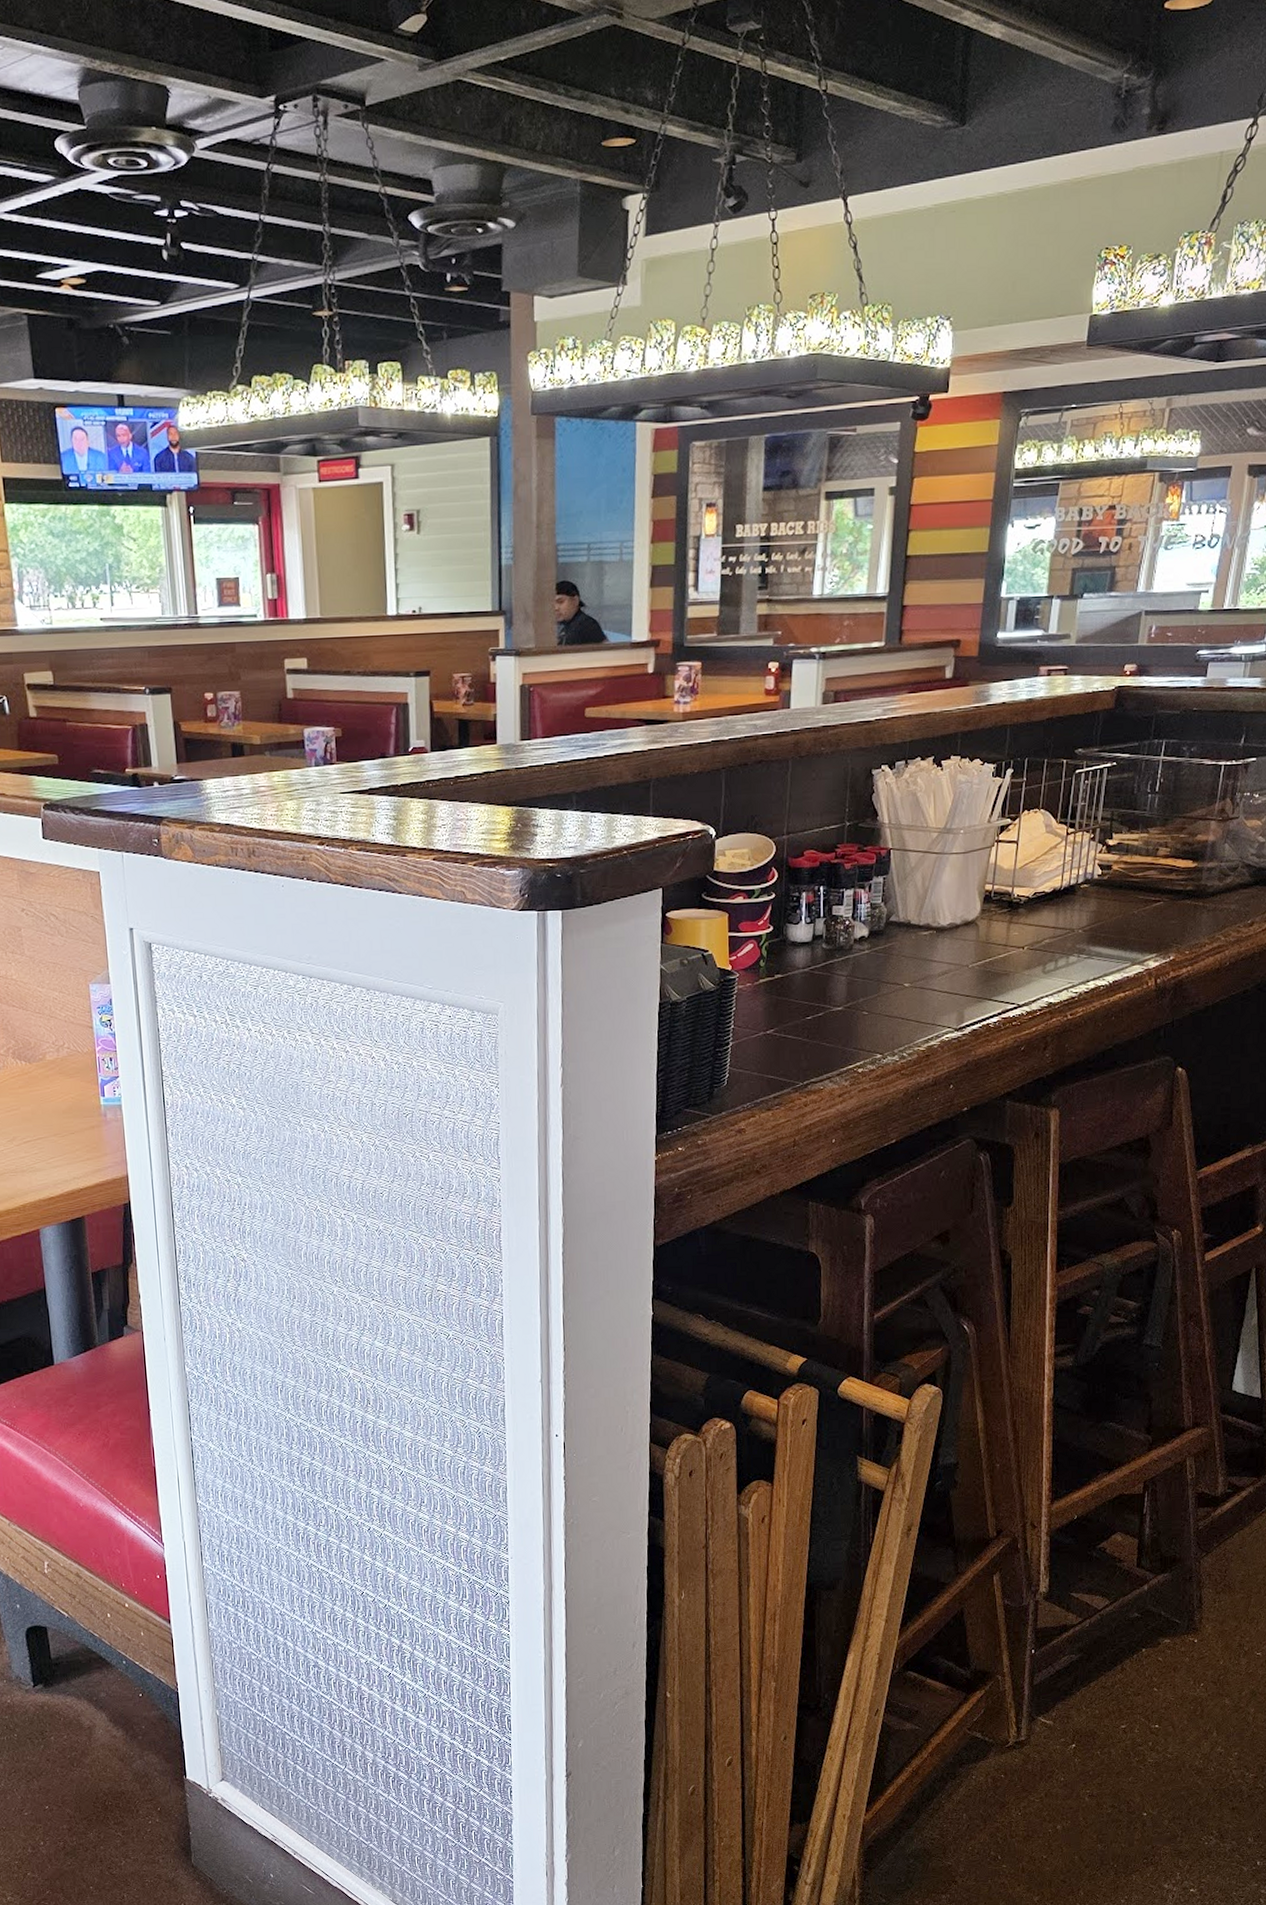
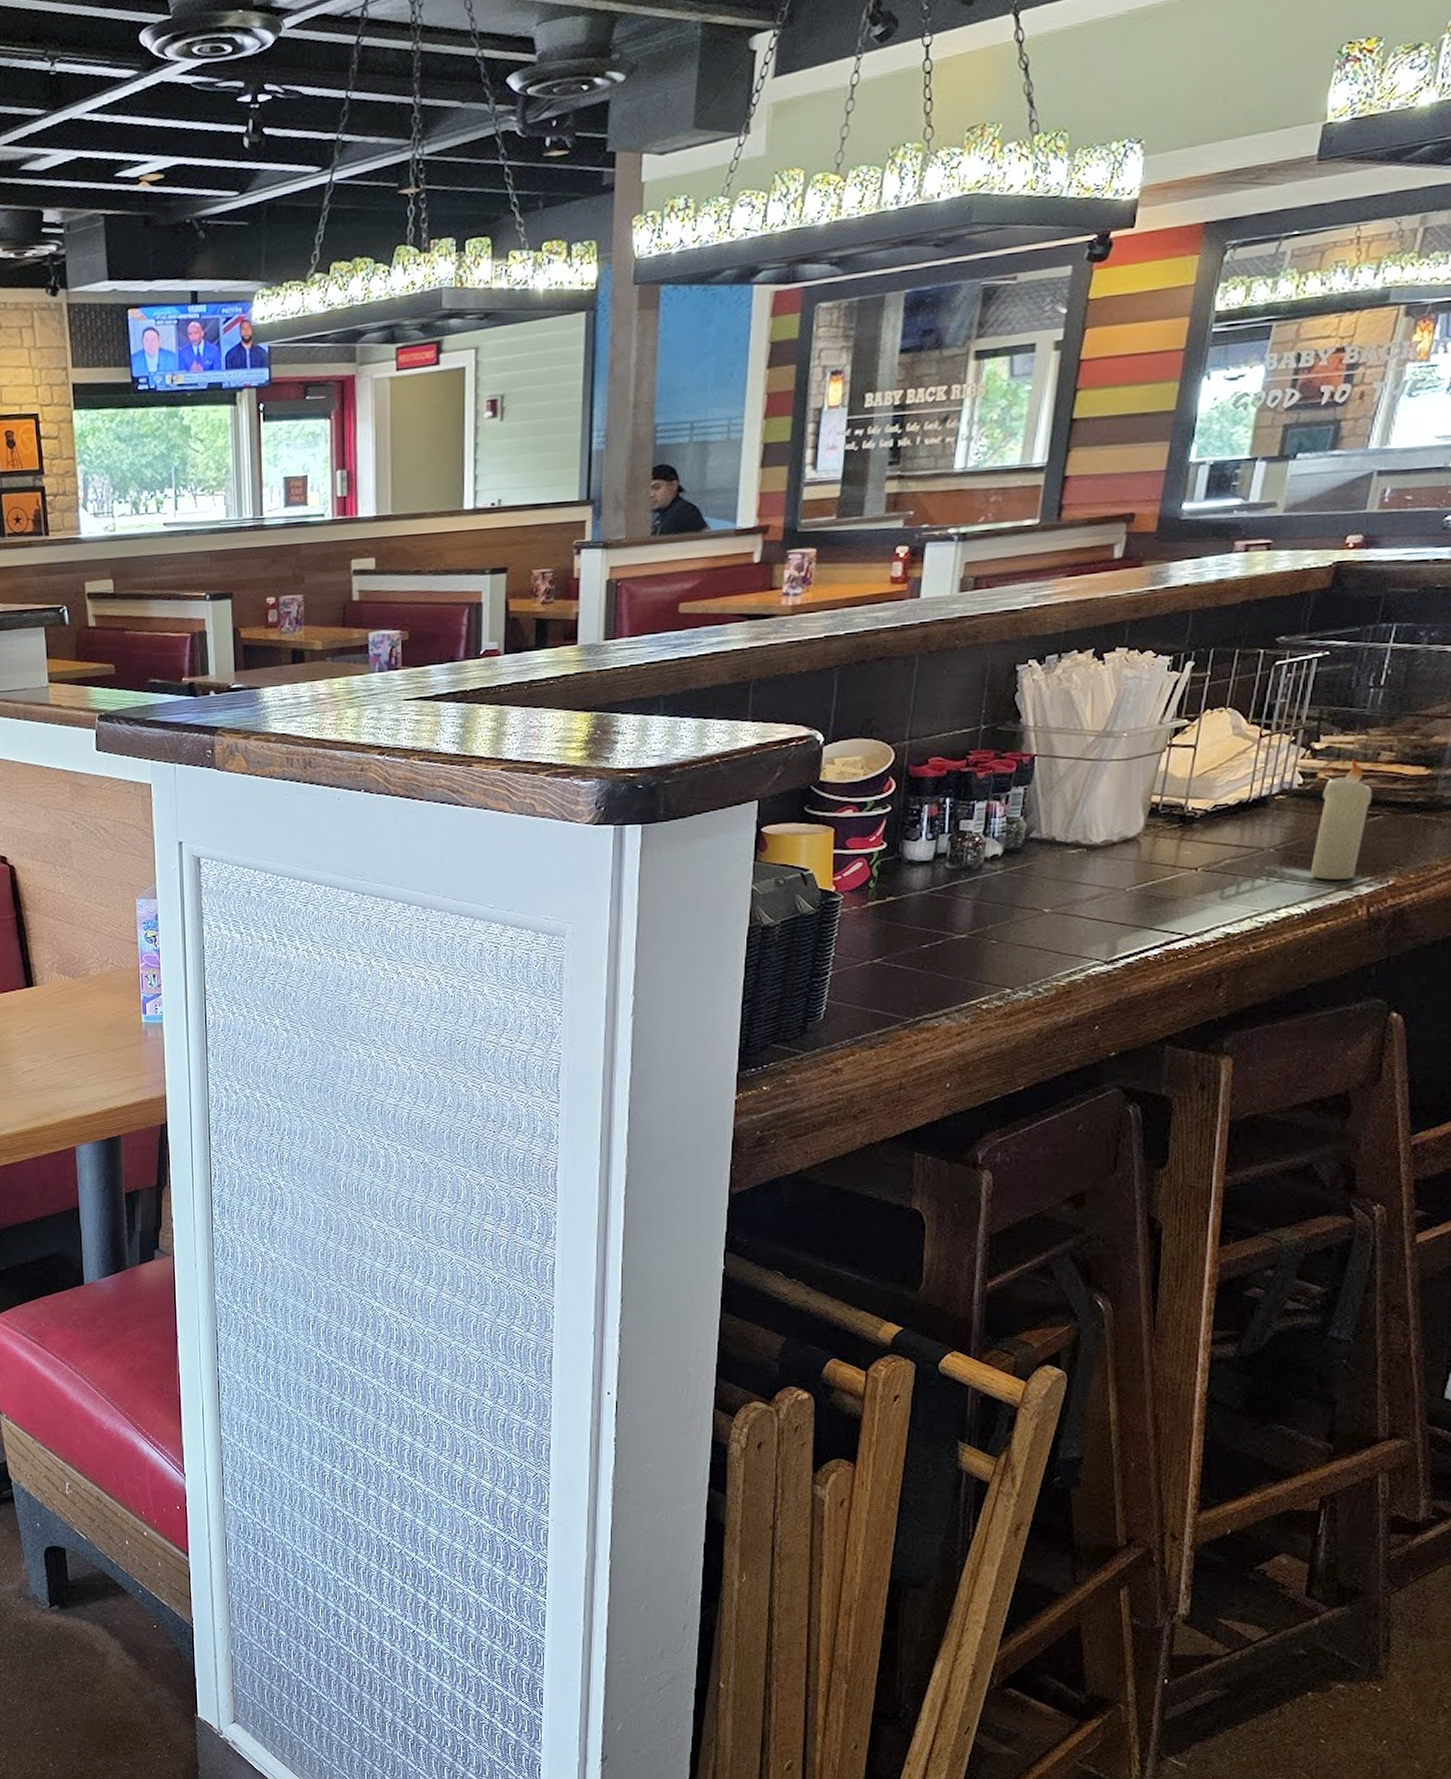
candle: none [1110,853,1154,956] -> present [1310,758,1373,880]

